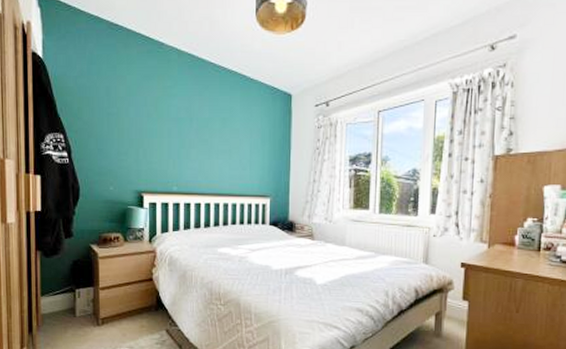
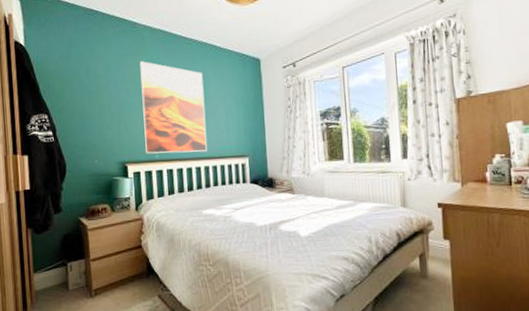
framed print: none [162,86,229,189] -> present [139,61,208,154]

